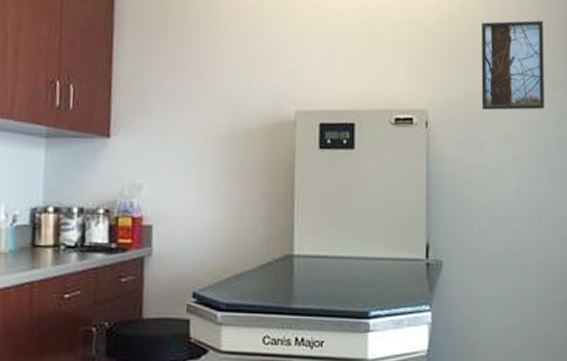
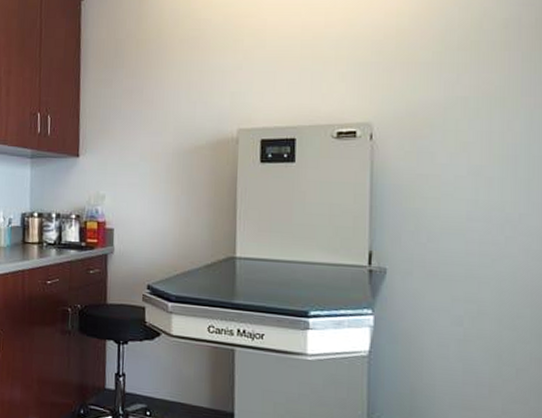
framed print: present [481,20,544,111] -> none [433,23,512,121]

